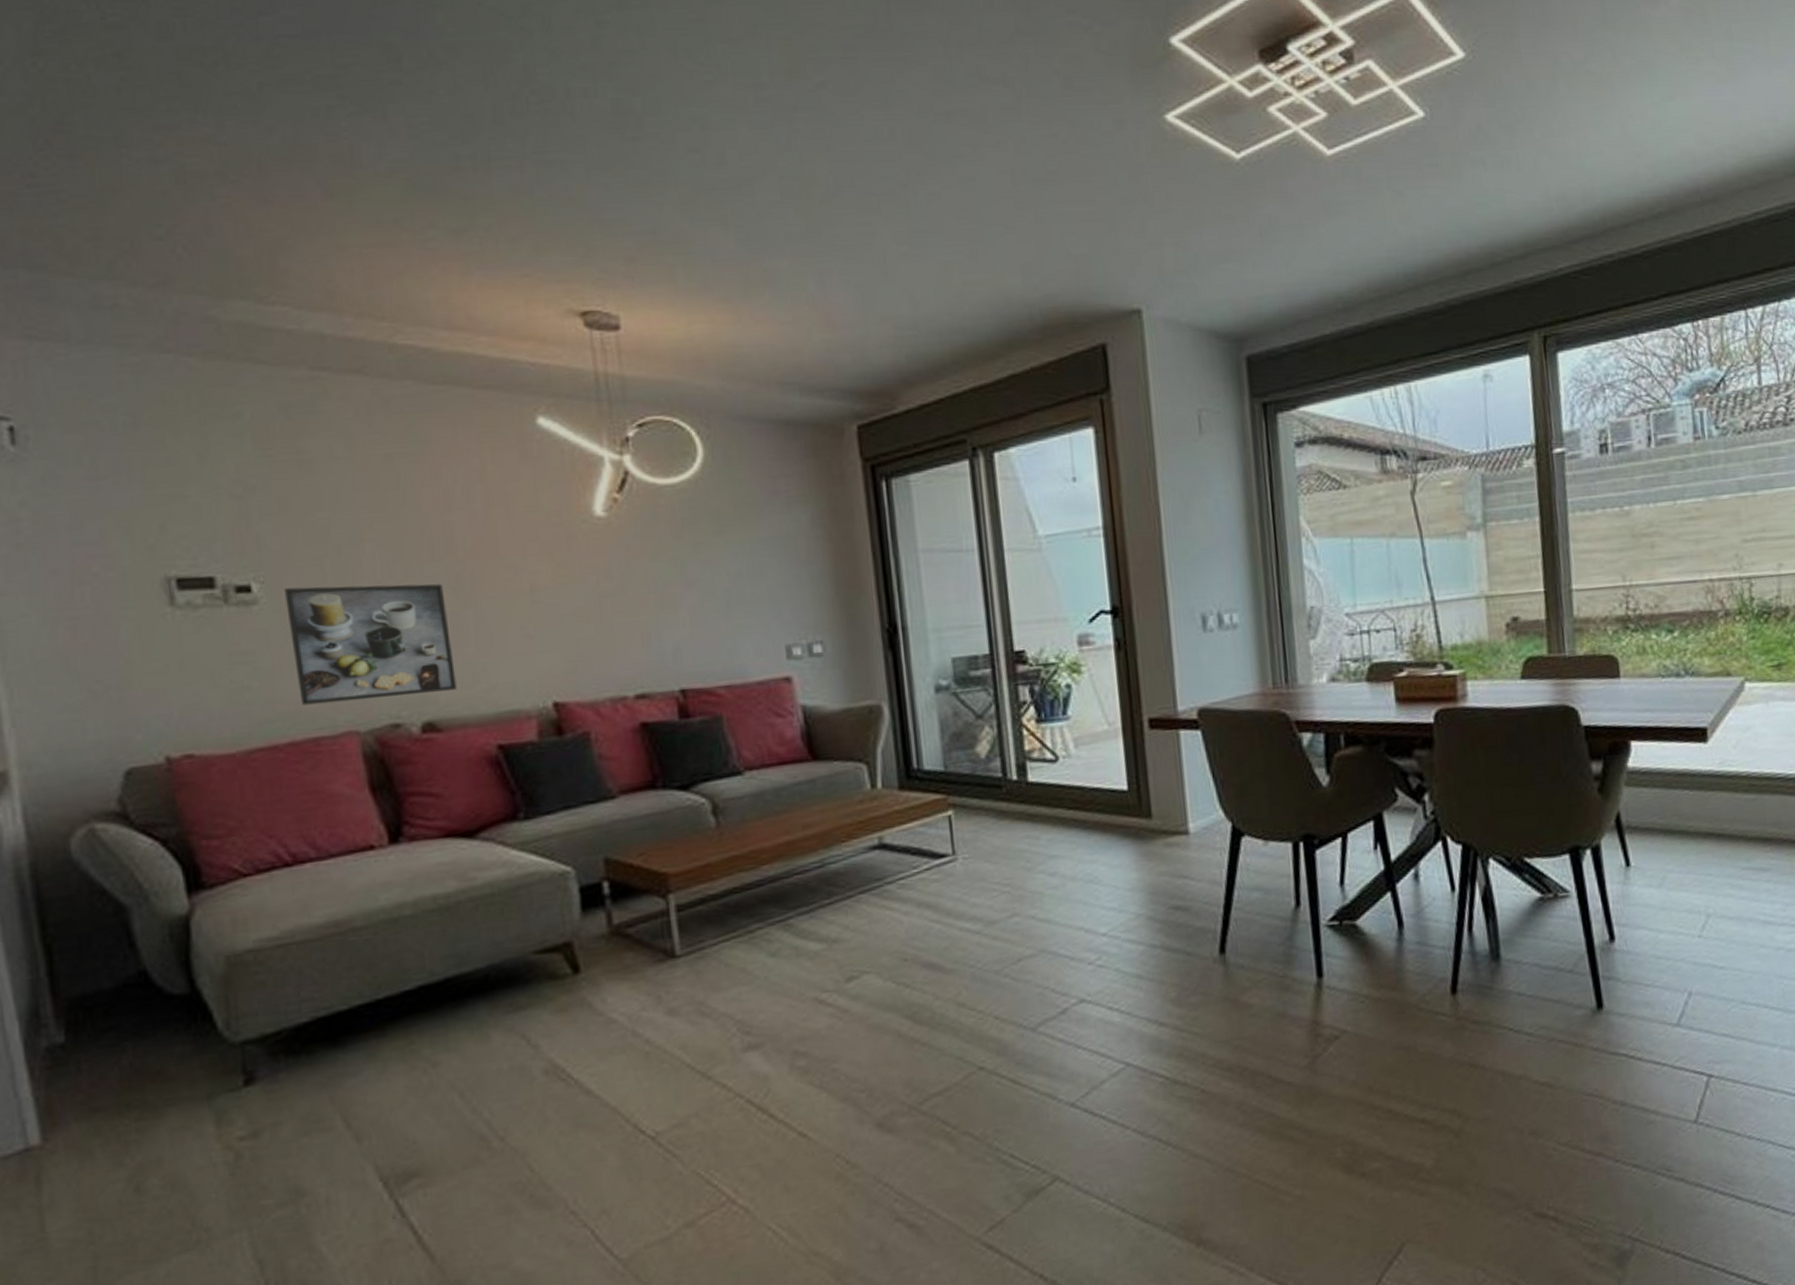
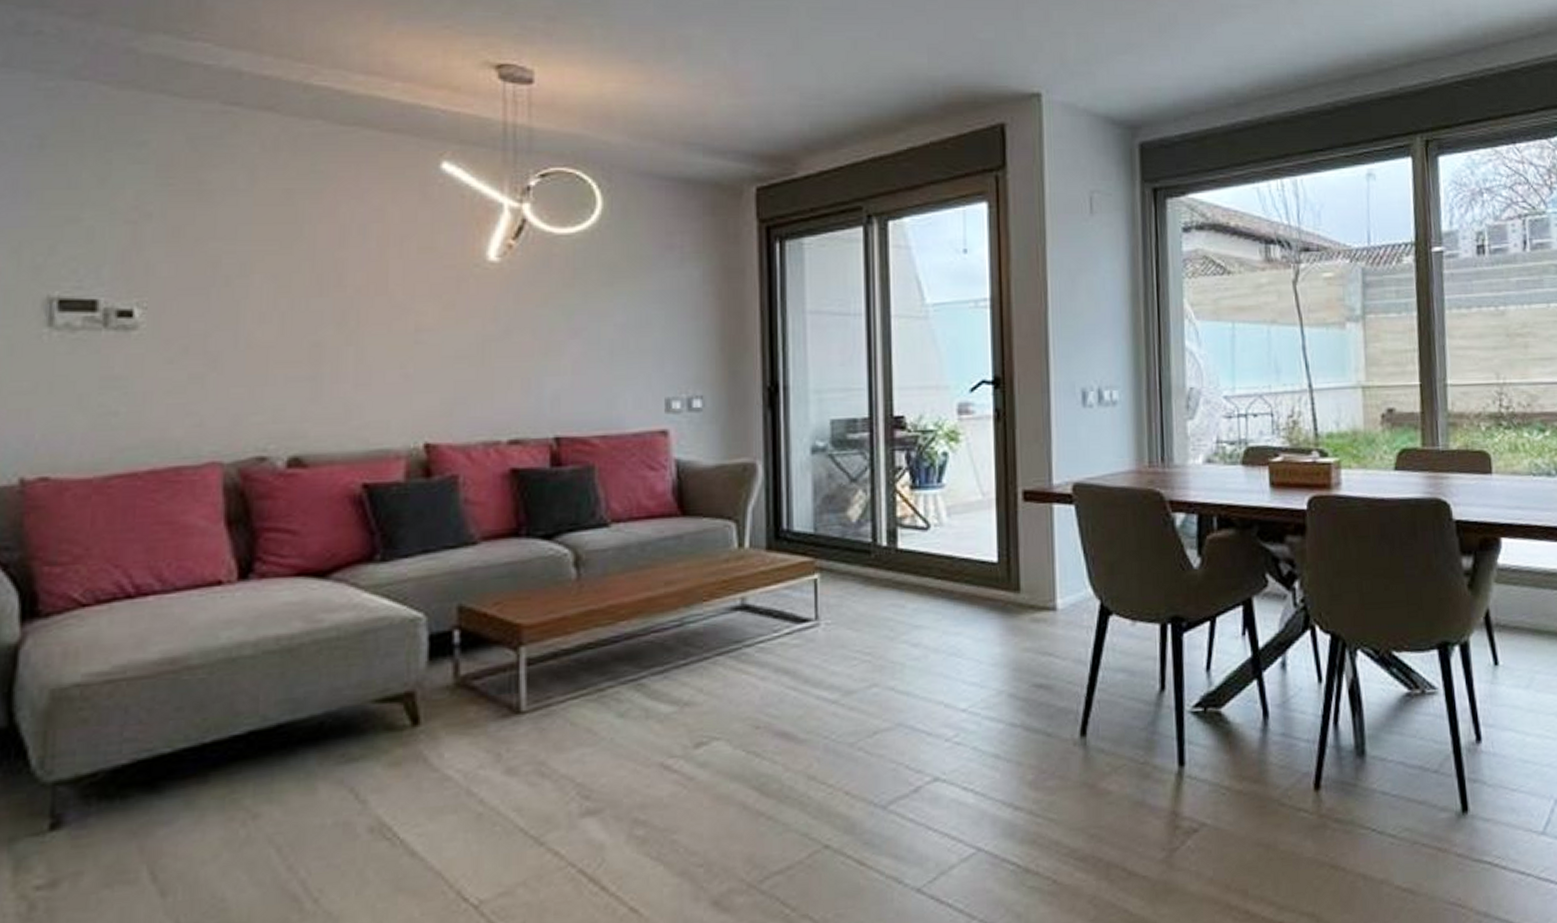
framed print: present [285,584,457,706] -> none [165,315,329,434]

